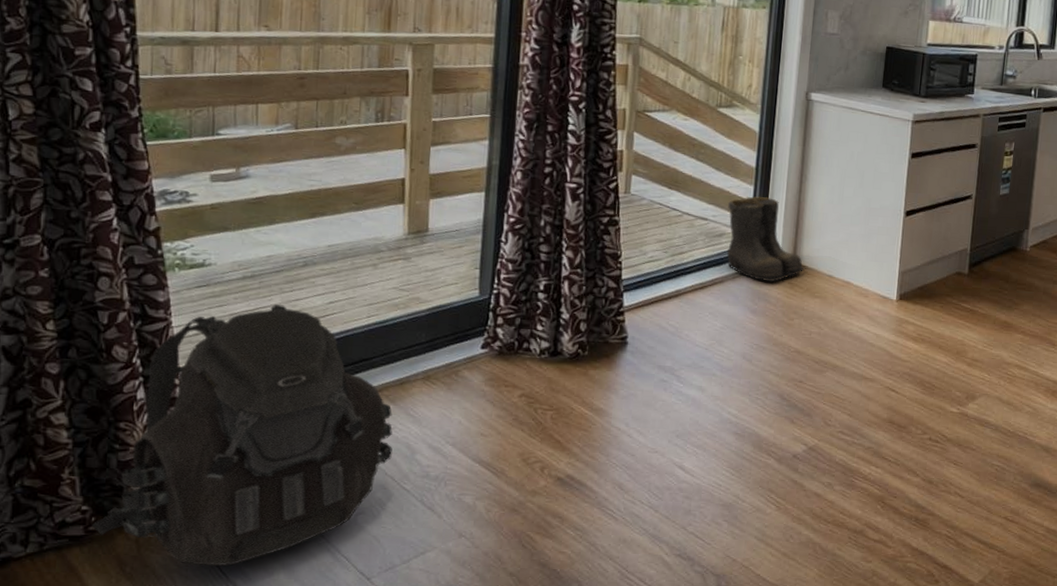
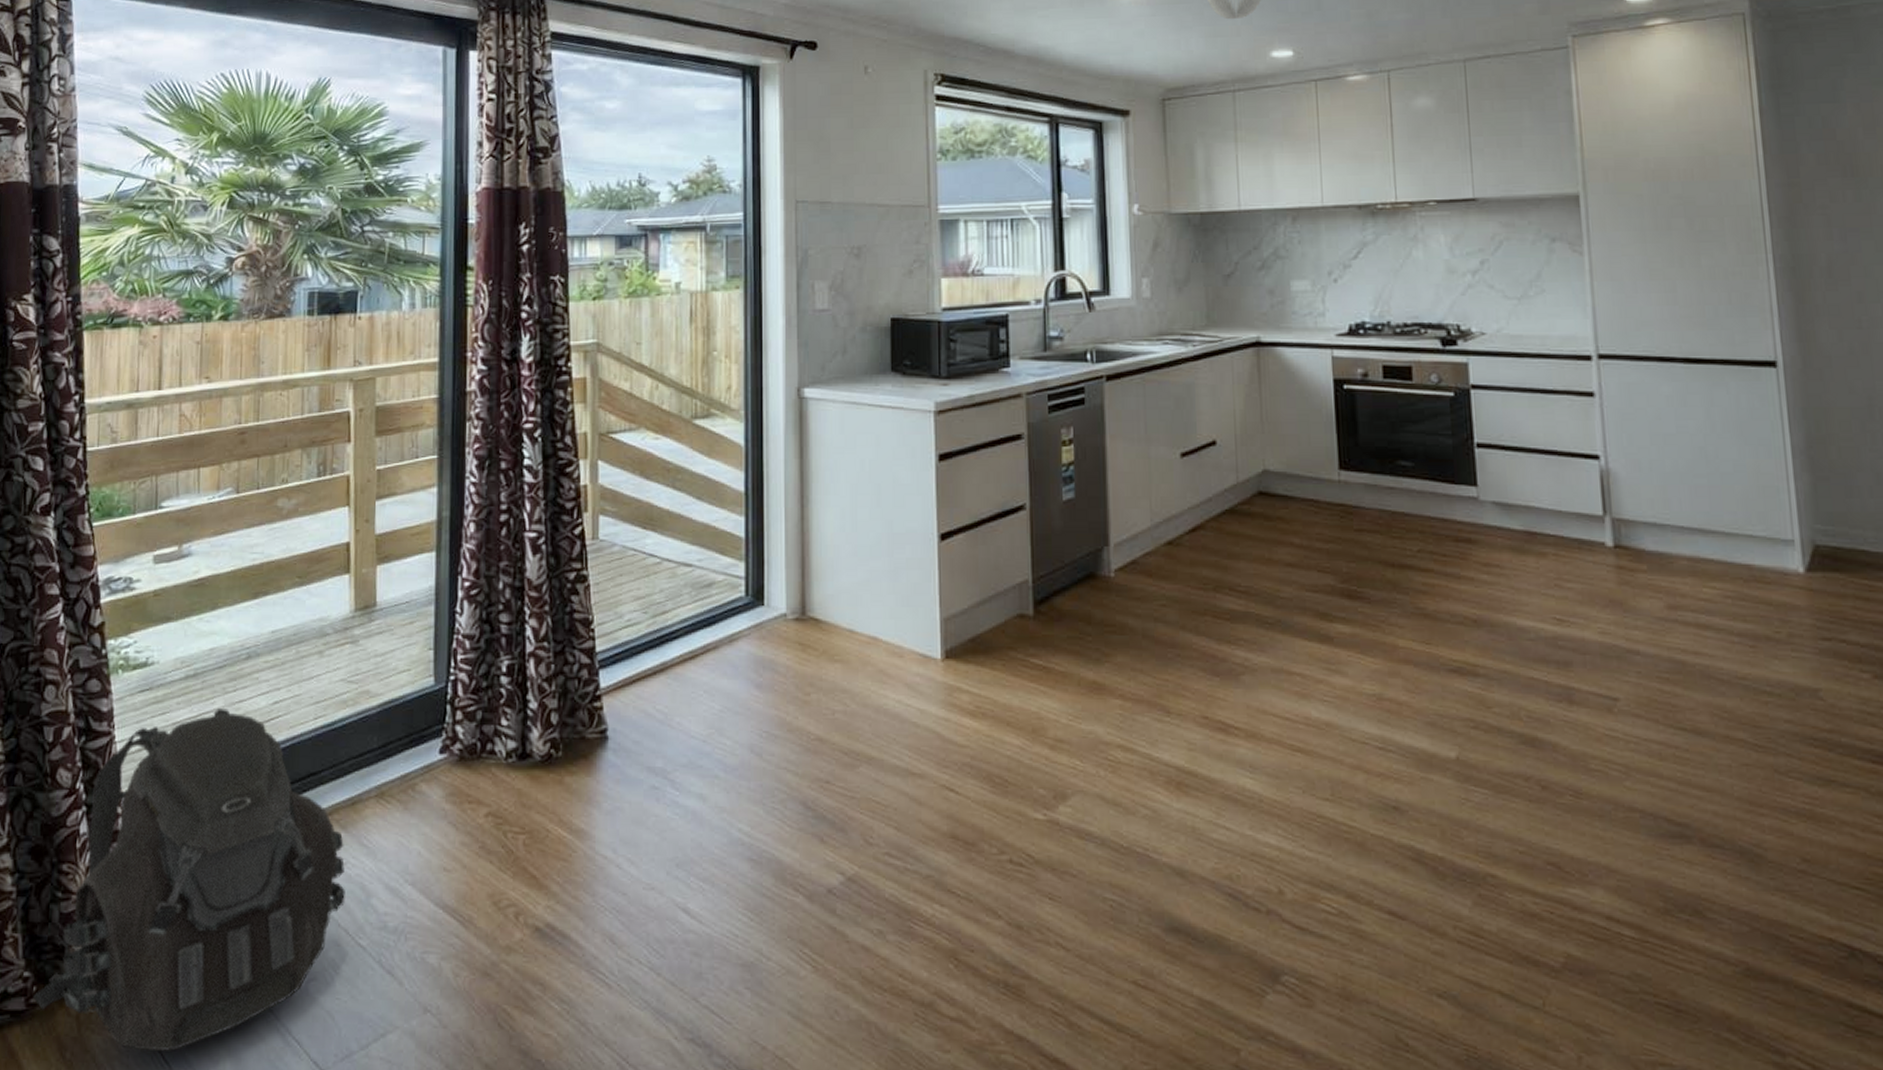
boots: present [727,196,806,283] -> none [716,529,819,645]

